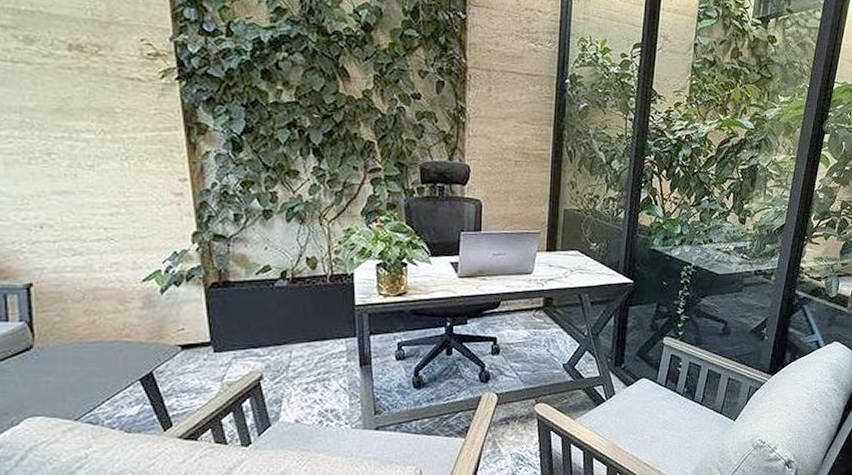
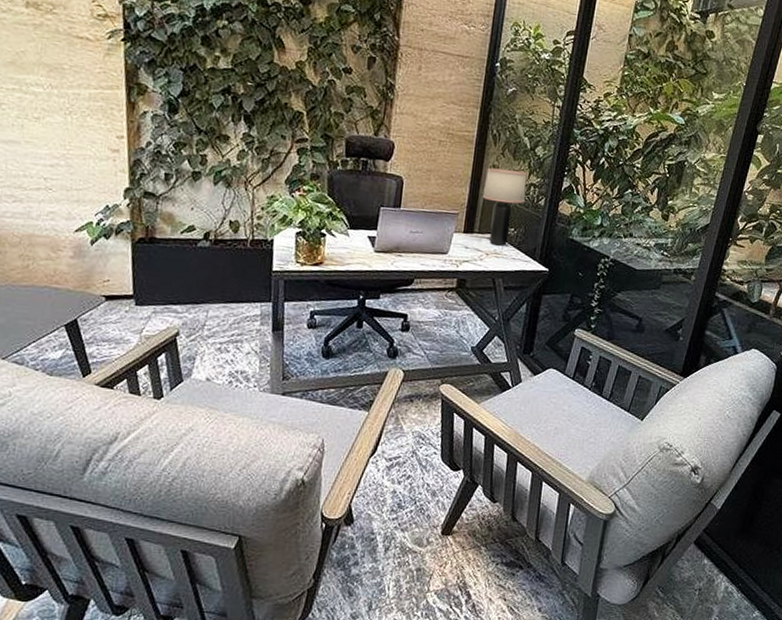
table lamp: none [562,184,605,263] -> present [482,167,528,248]

